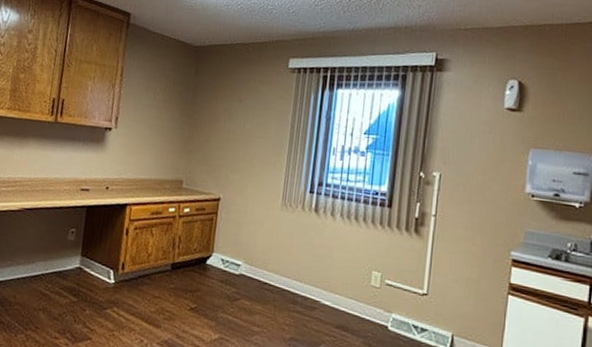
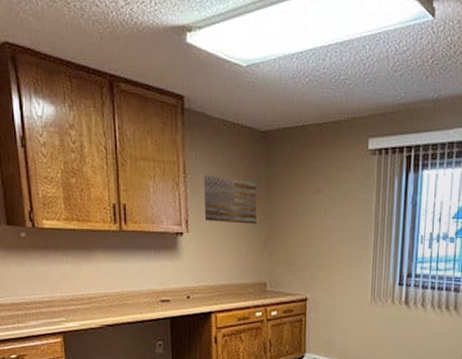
wall art: none [133,78,185,126] -> present [203,174,257,225]

